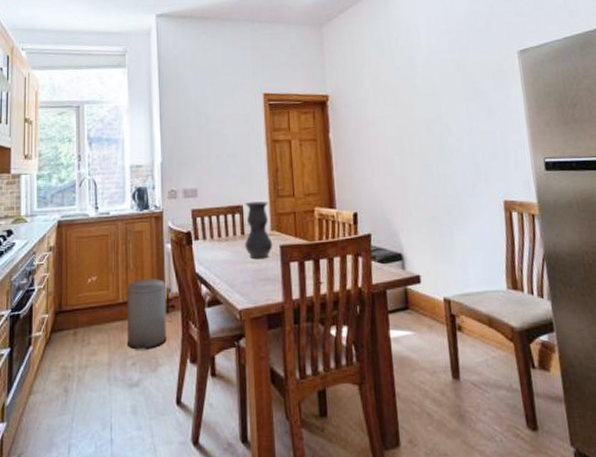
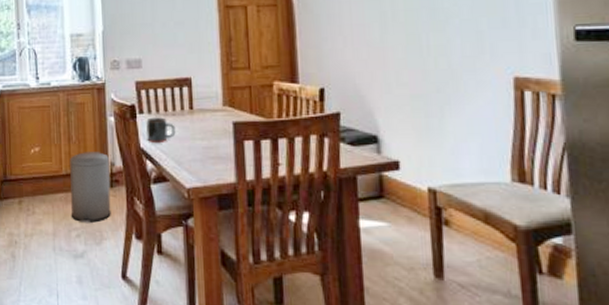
mug: none [201,243,229,267] -> present [146,117,176,142]
vase: present [245,201,273,260] -> none [193,74,225,136]

